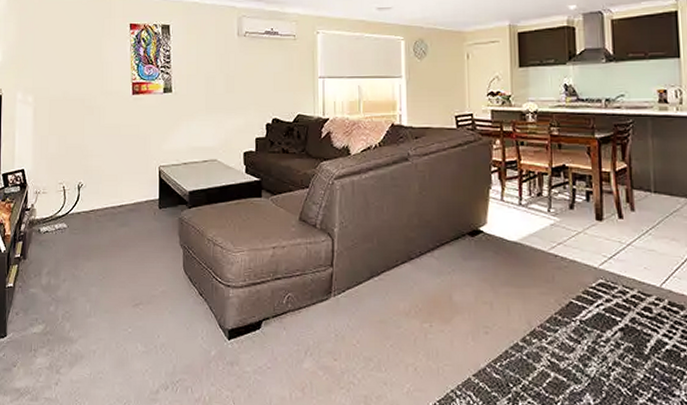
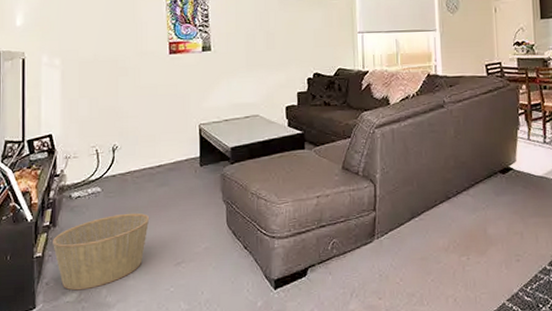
basket: none [23,251,111,323] -> present [53,212,150,291]

